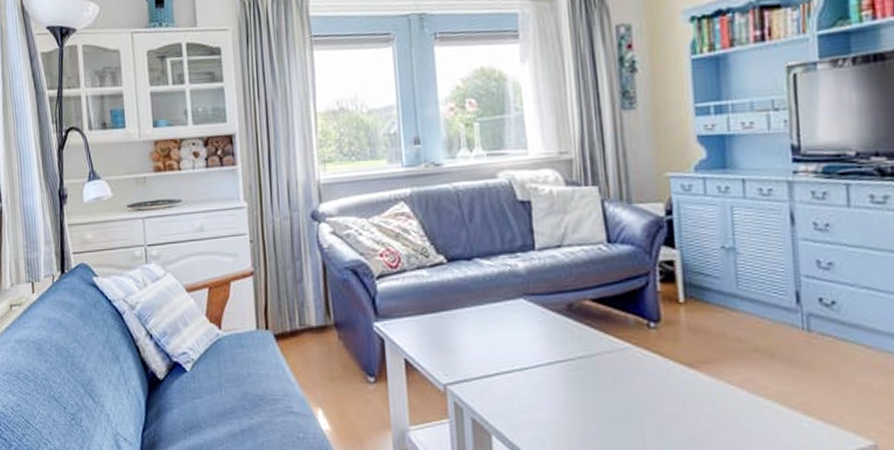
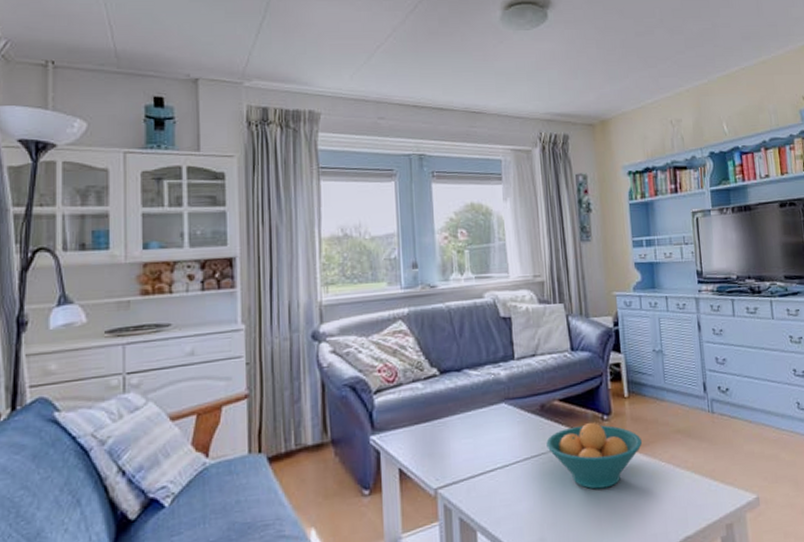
fruit bowl: none [575,328,704,407] -> present [546,422,643,489]

